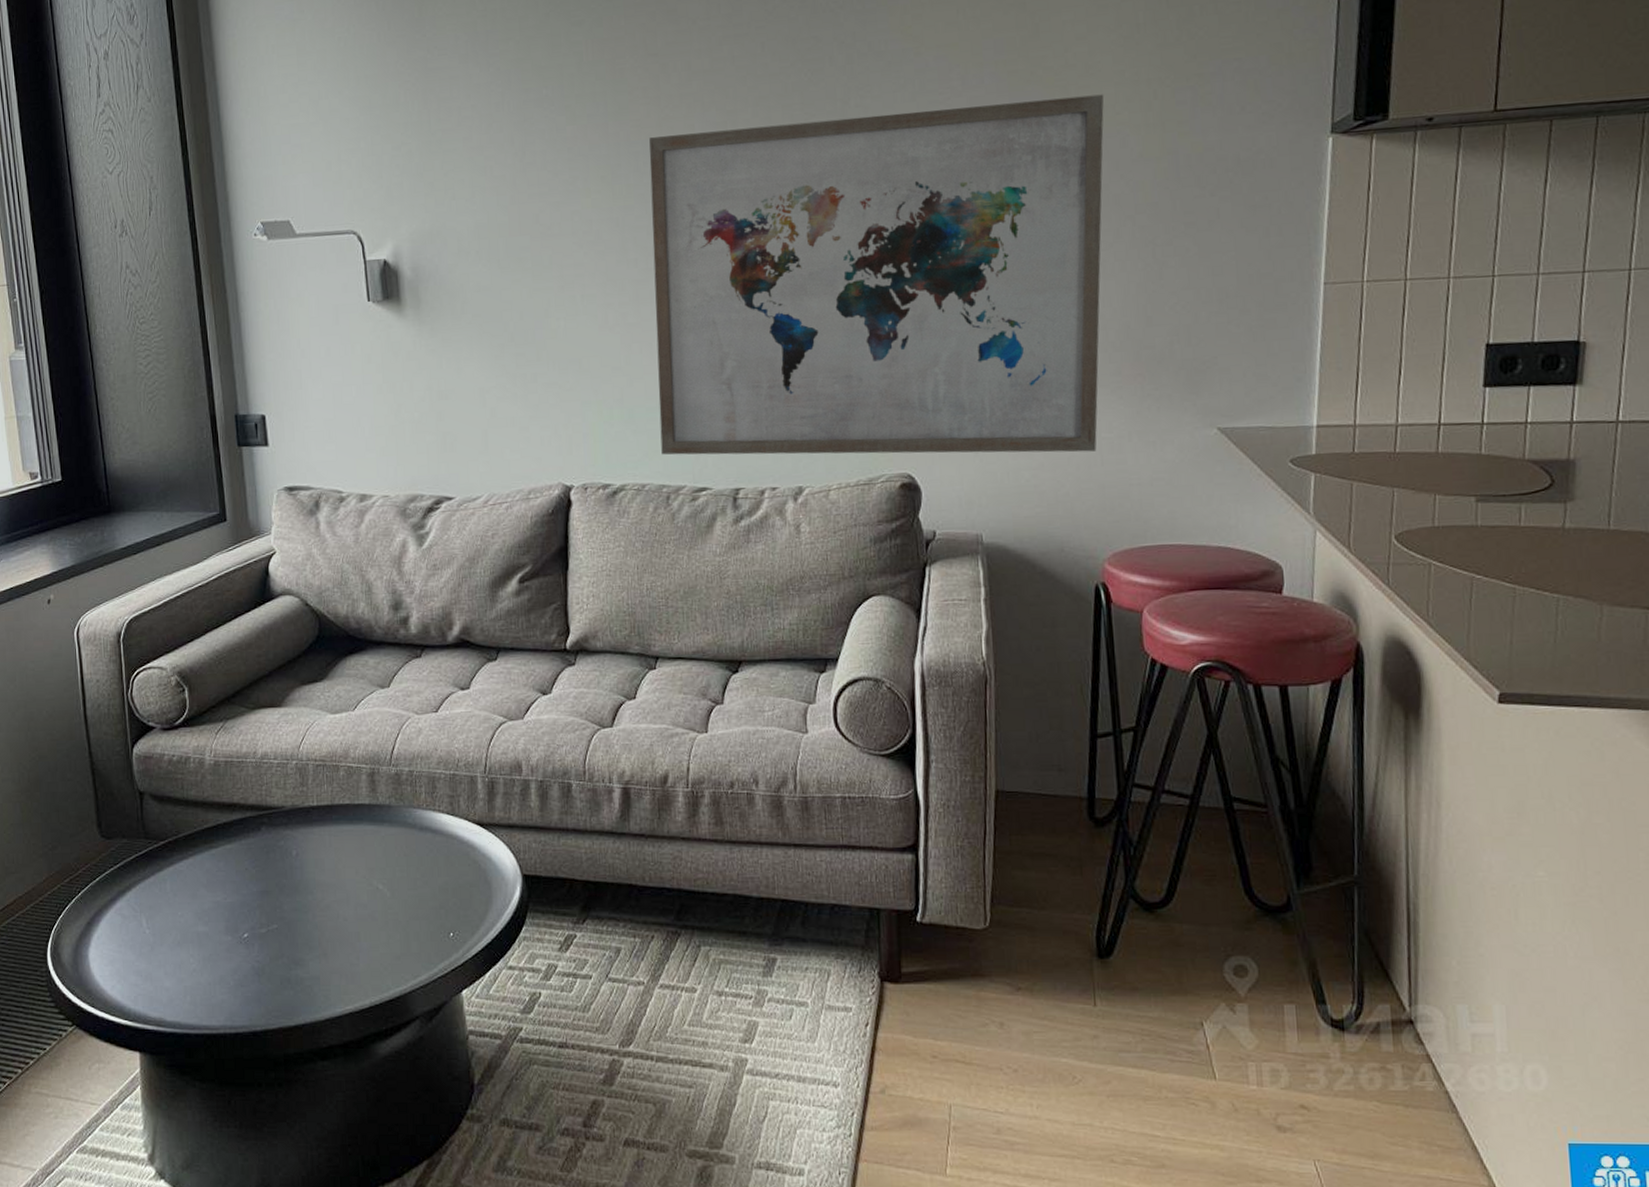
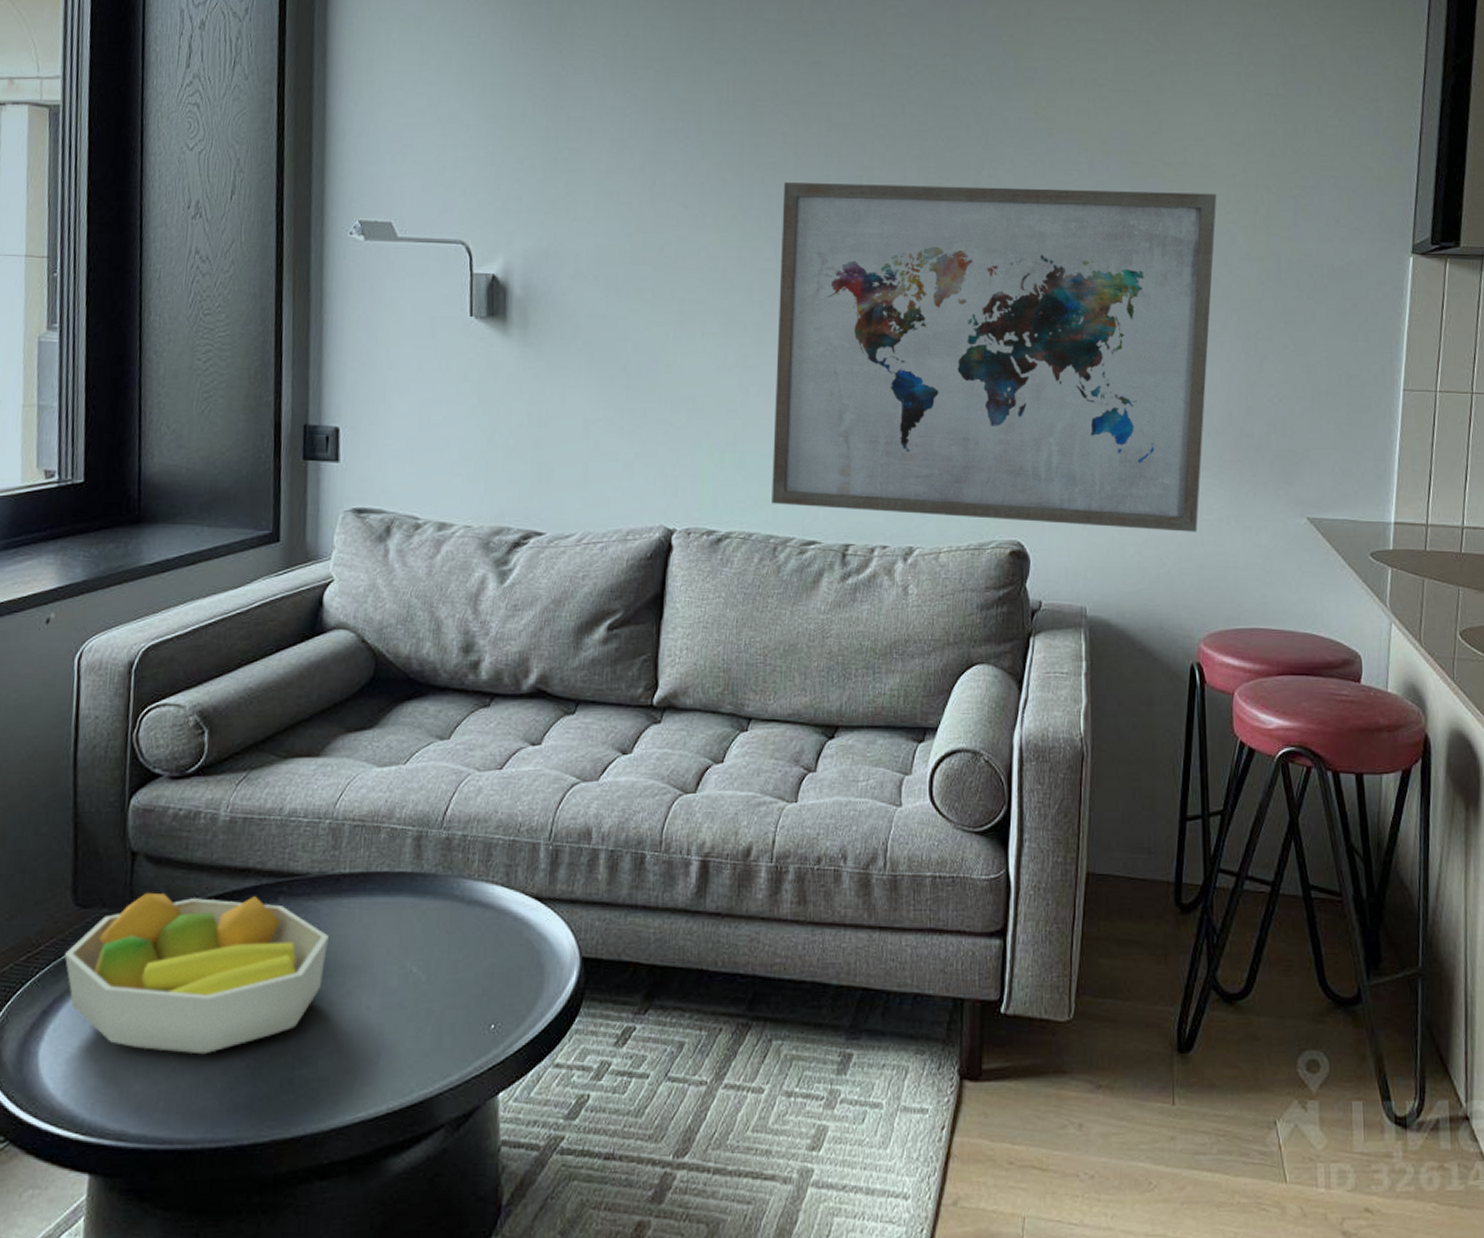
fruit bowl: none [97,825,306,958] -> present [64,892,328,1055]

